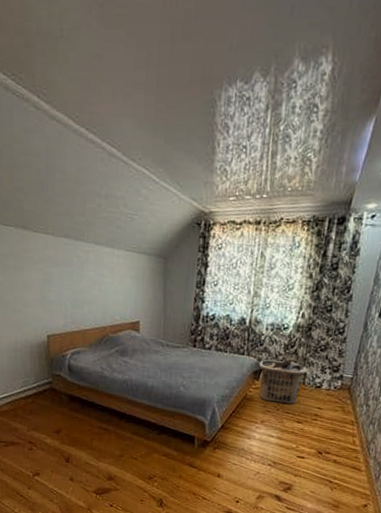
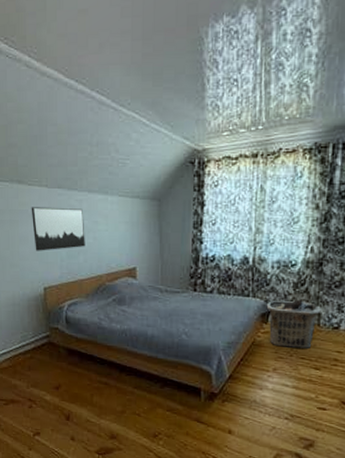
wall art: none [36,254,91,300] -> present [31,207,85,251]

